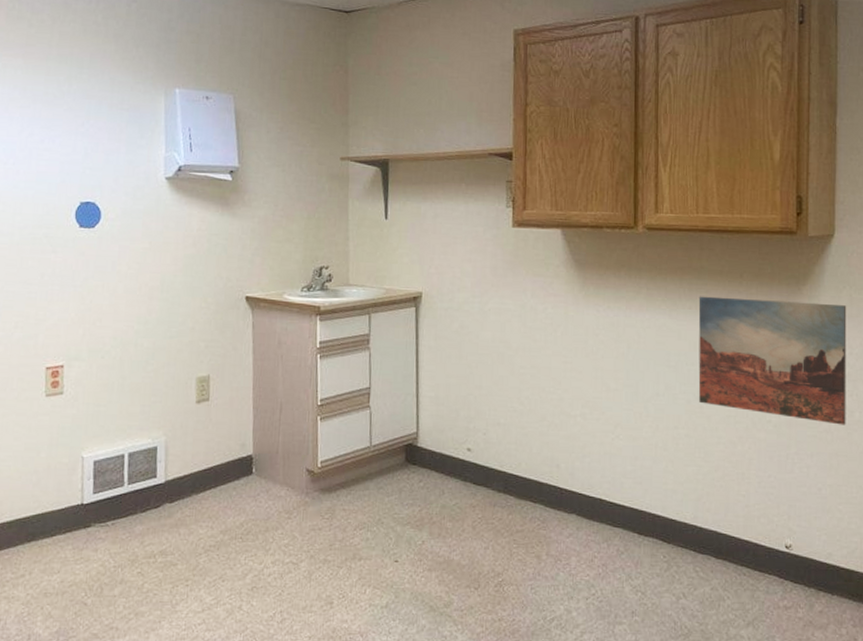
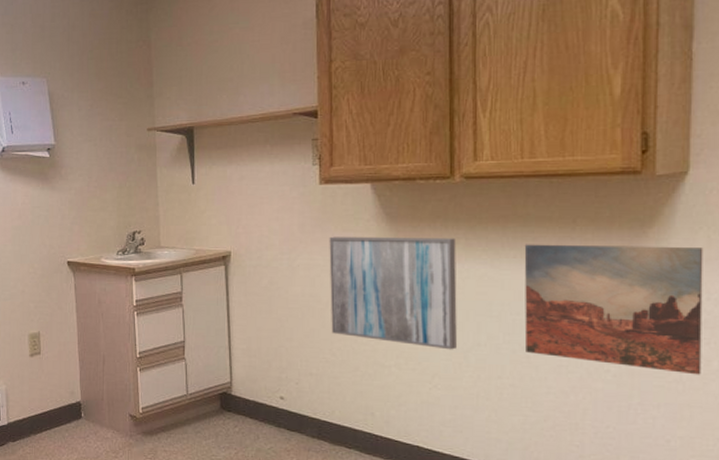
wall art: none [520,281,639,400] -> present [329,236,457,350]

